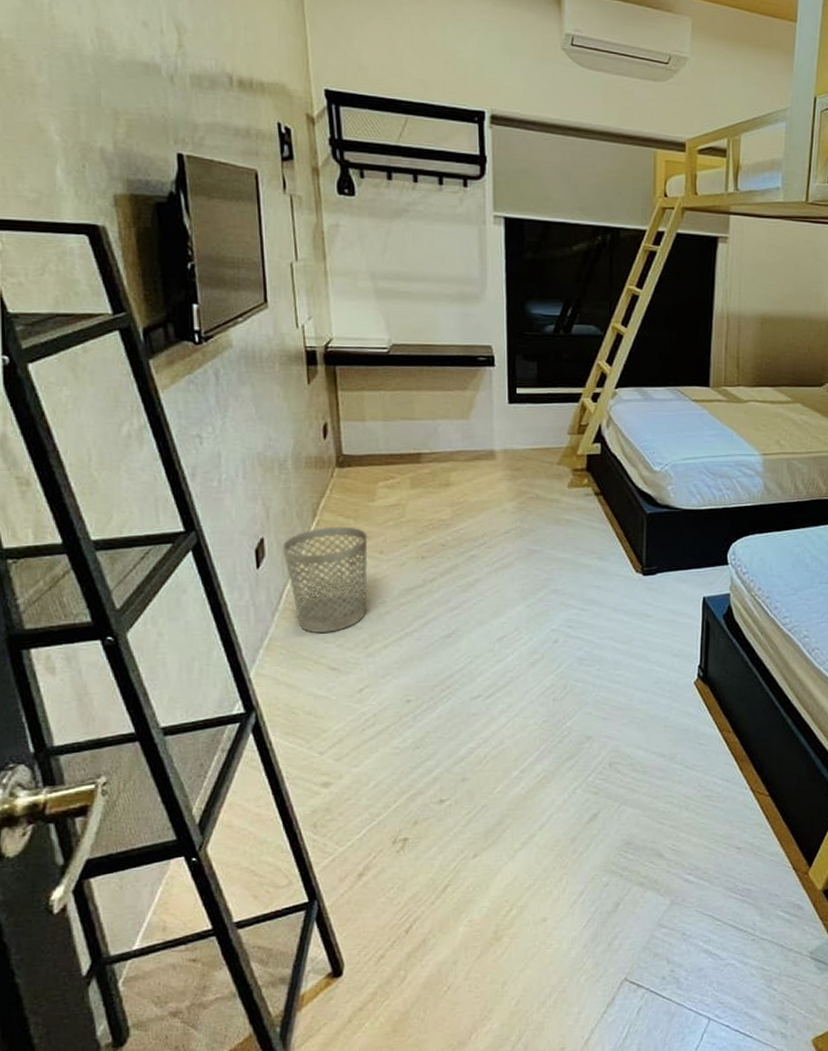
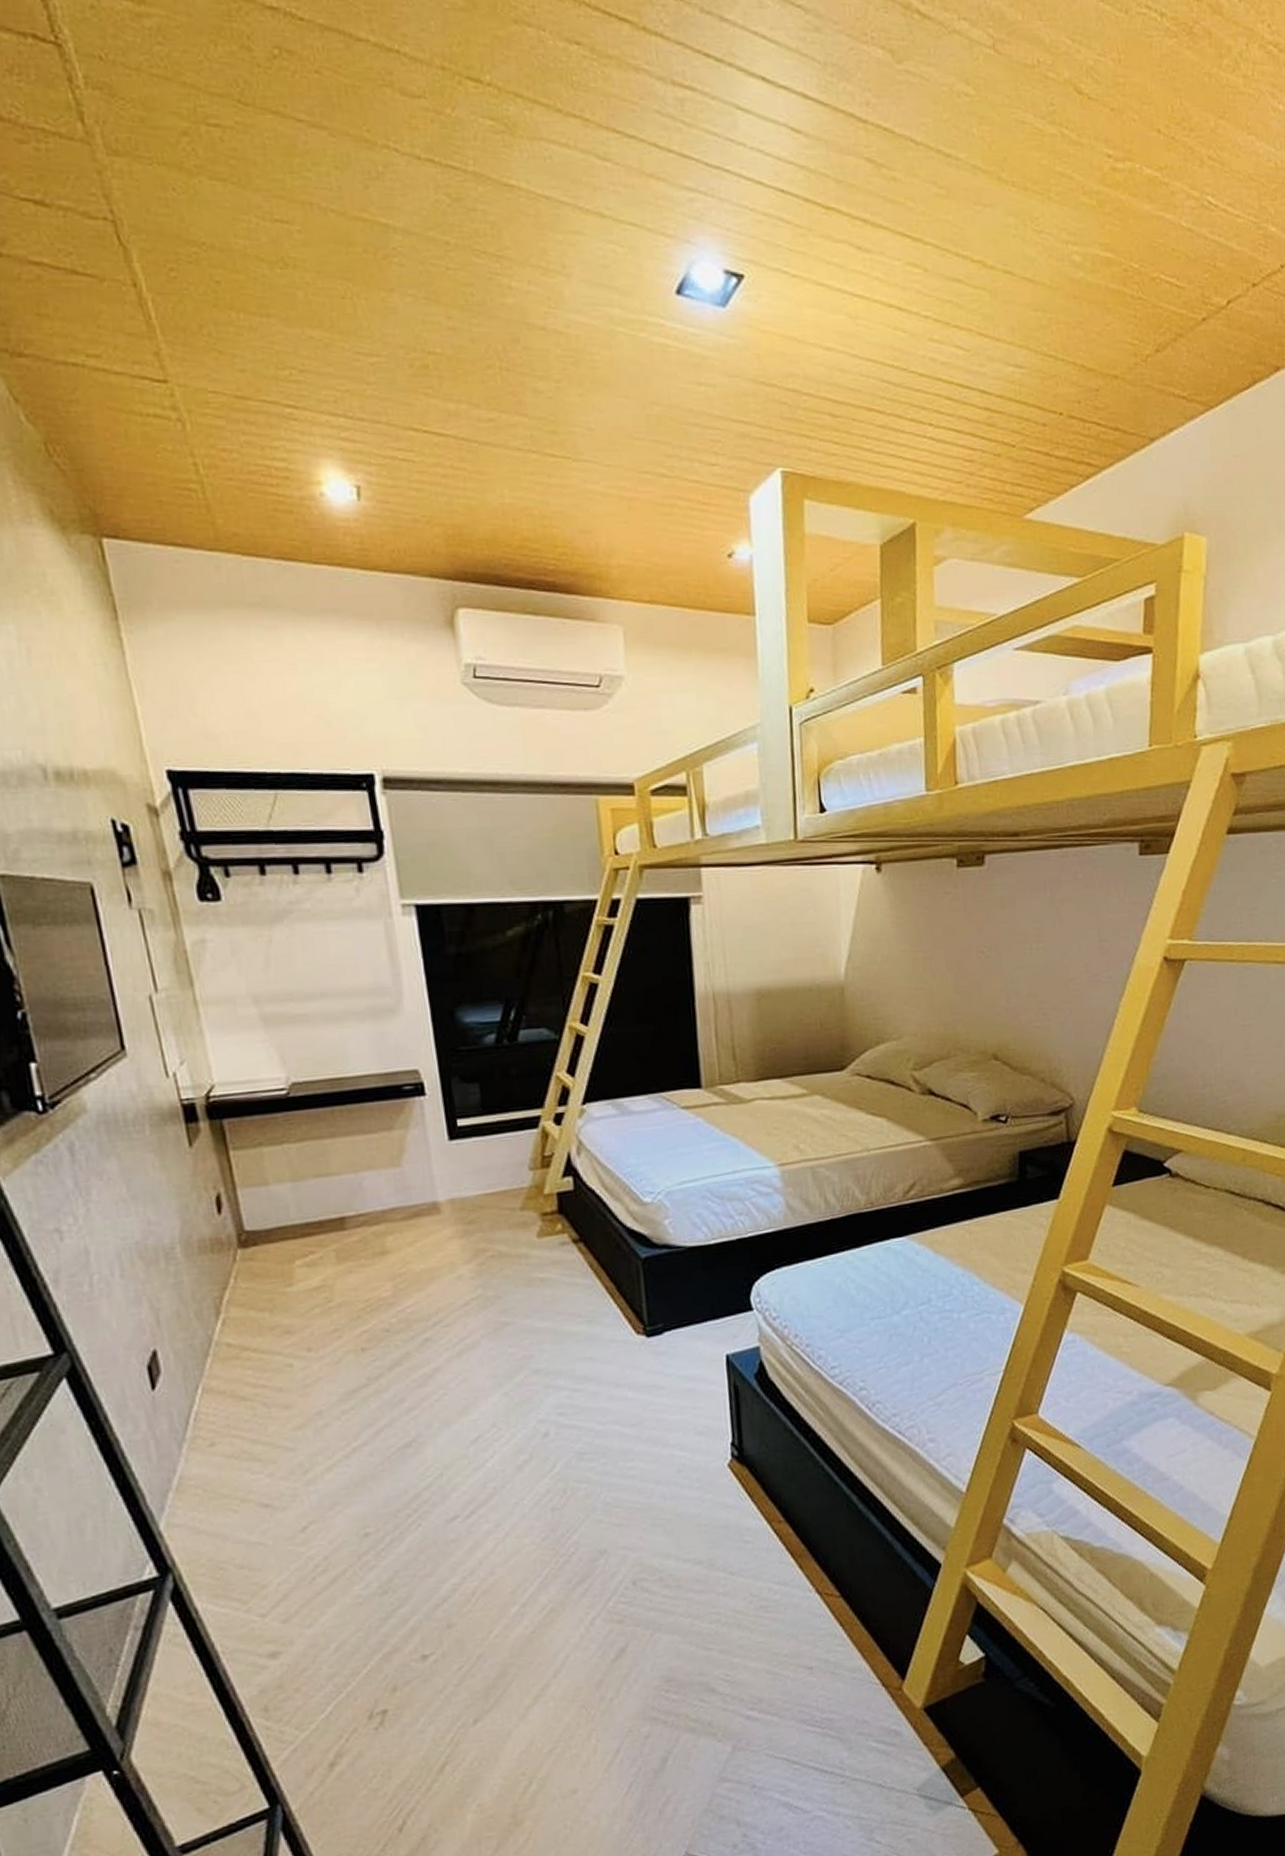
wastebasket: present [282,526,368,633] -> none [181,1321,299,1463]

